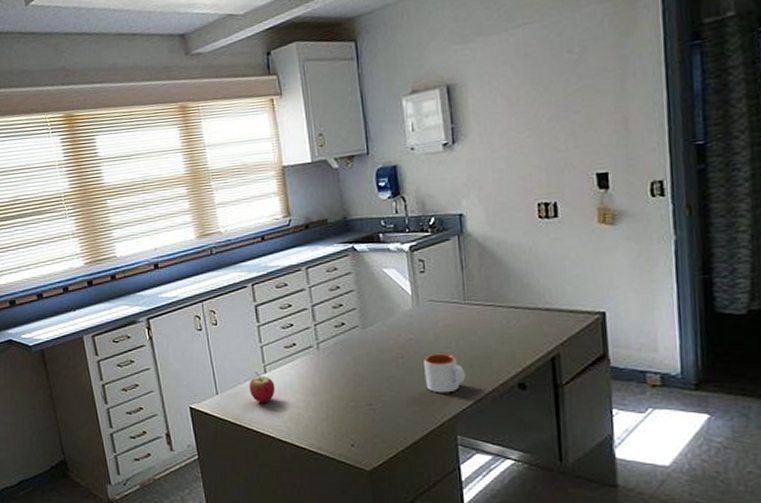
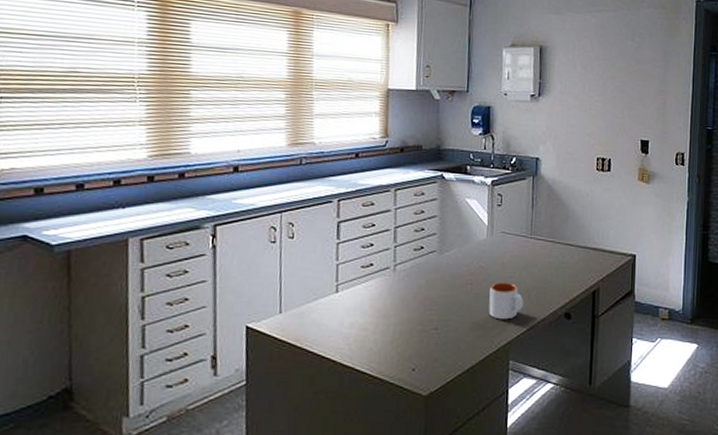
apple: present [248,371,276,403] -> none [316,290,345,324]

